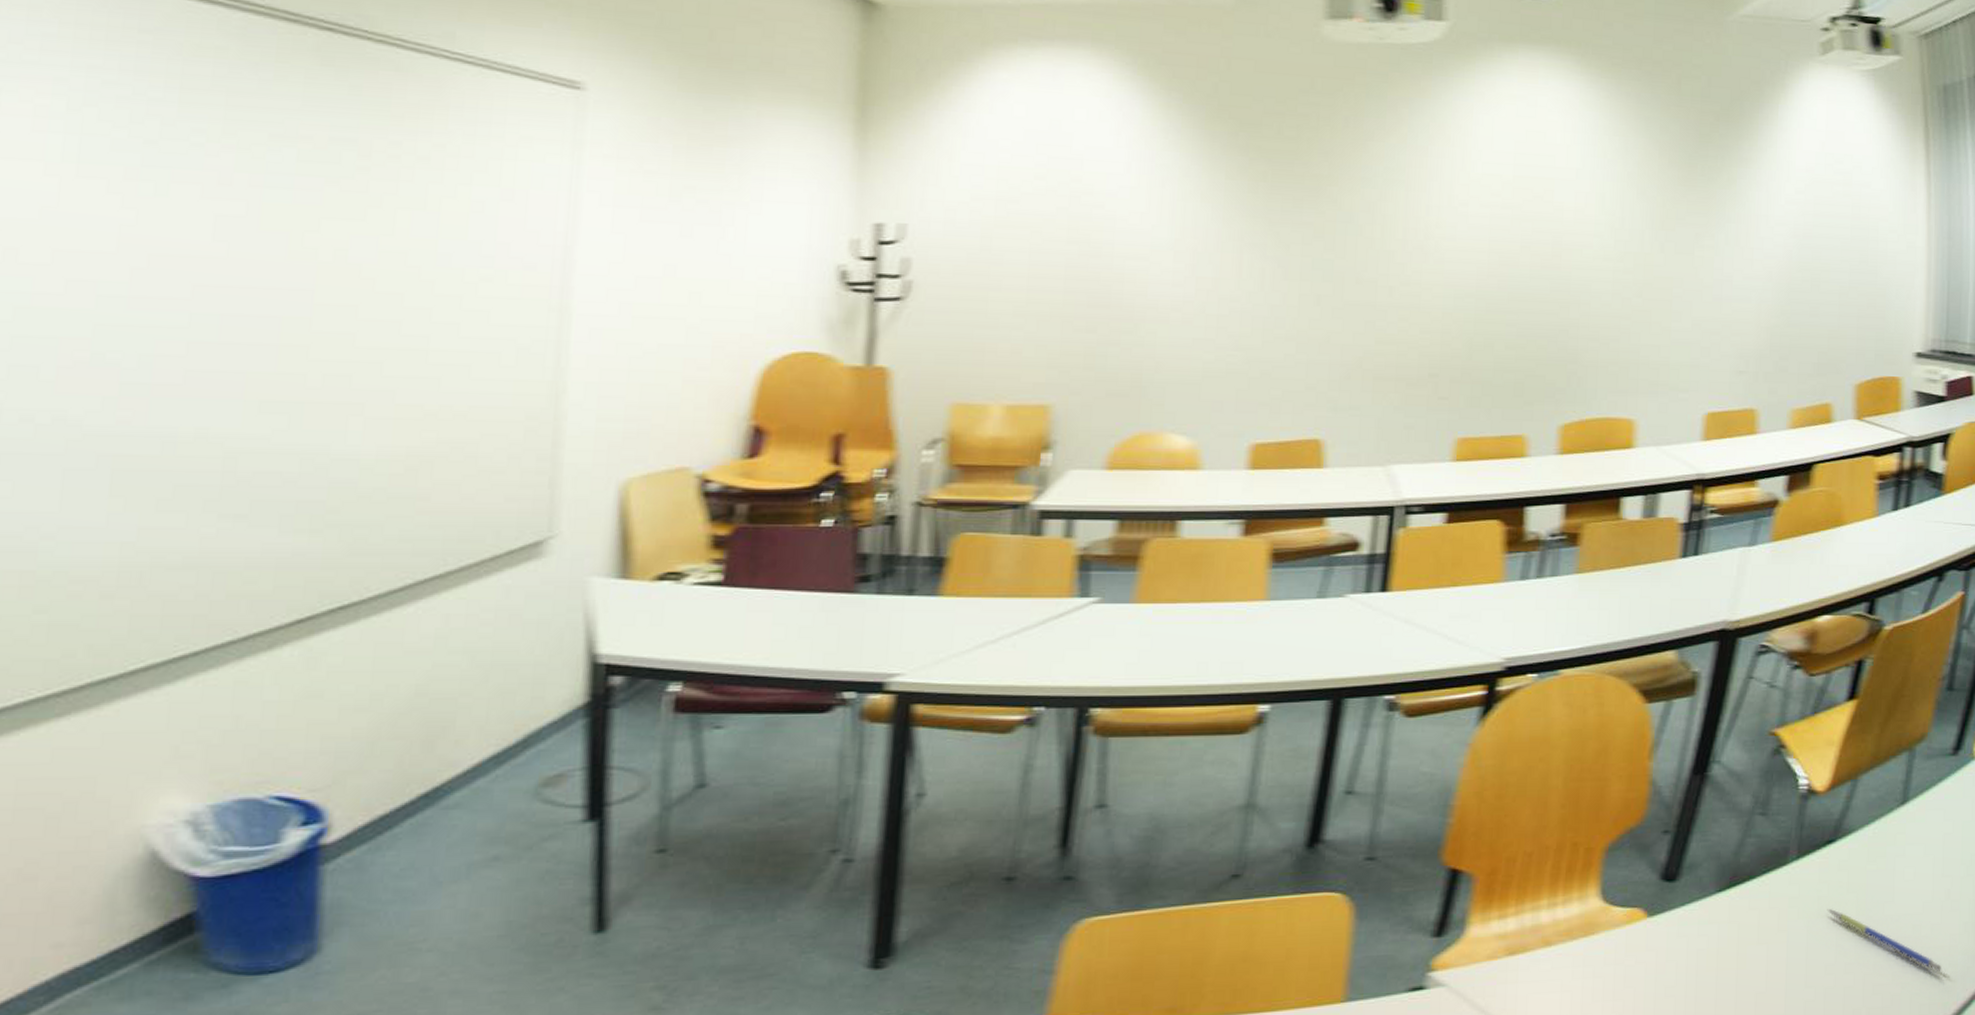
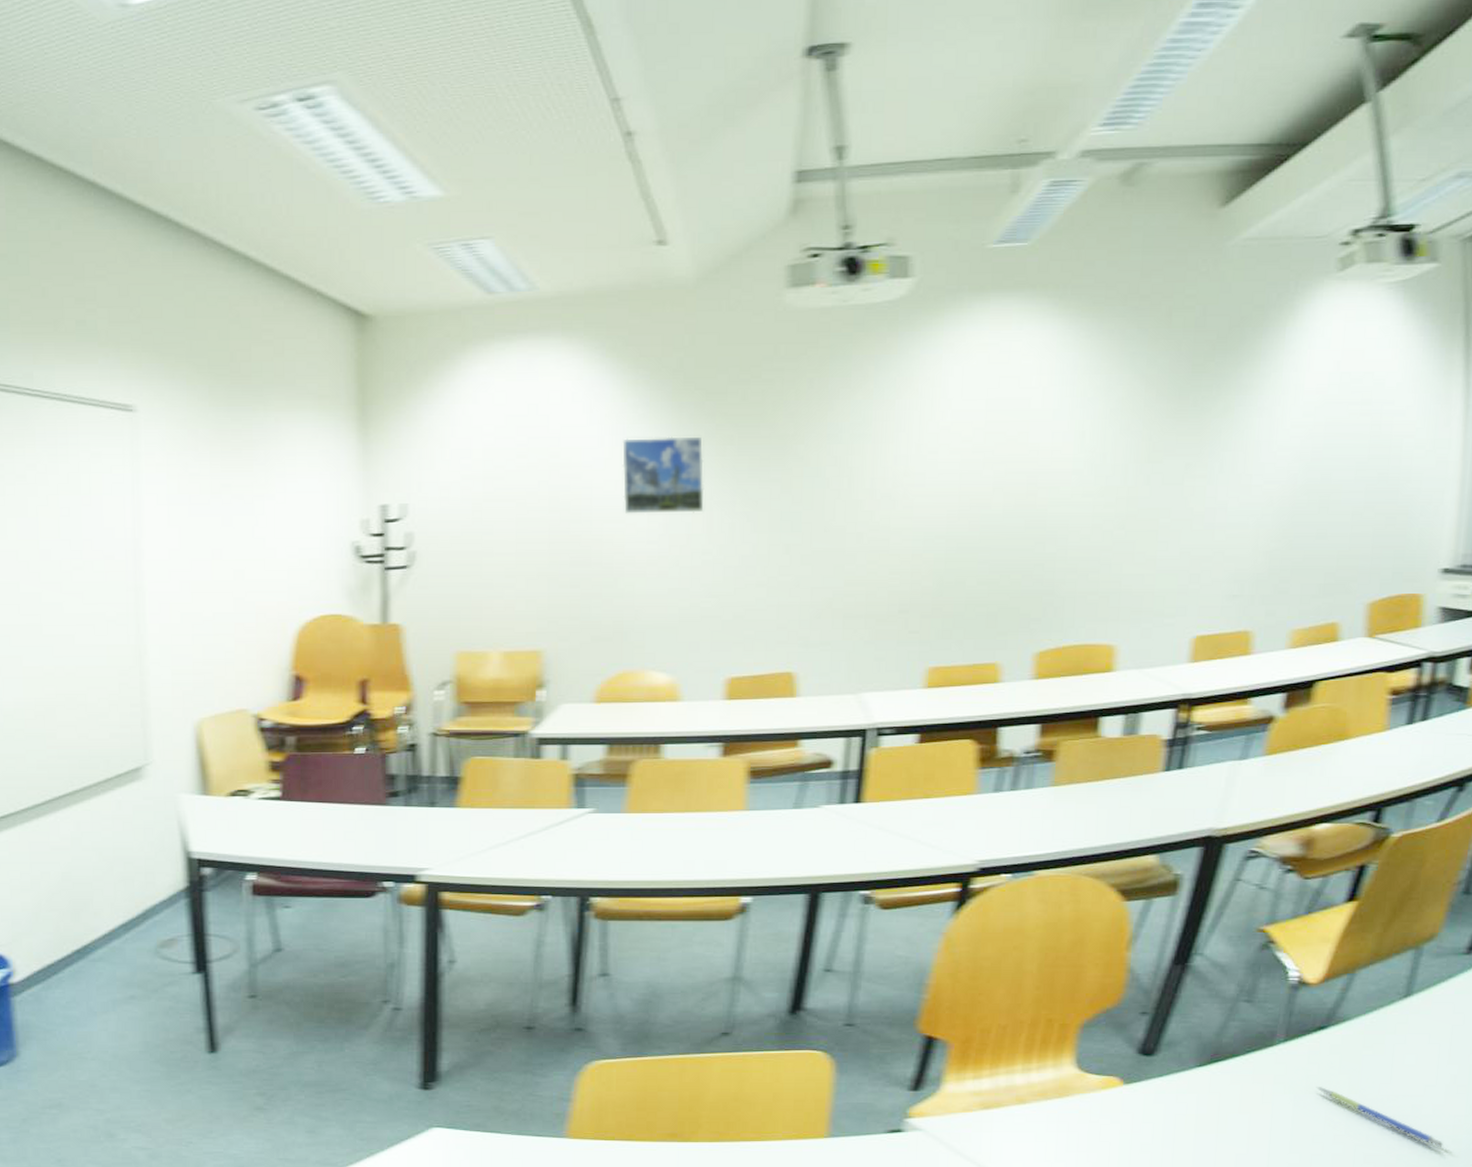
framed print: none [1148,166,1235,255] -> present [622,436,705,514]

